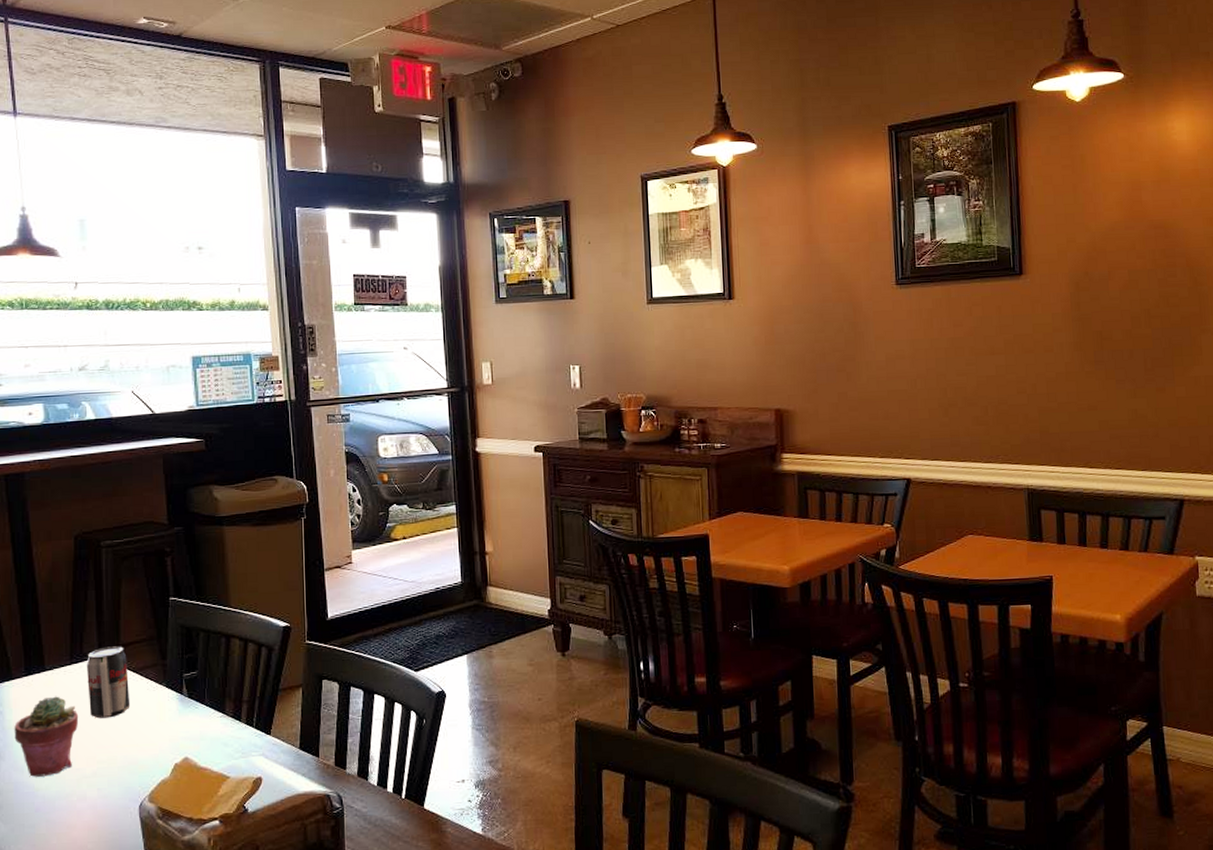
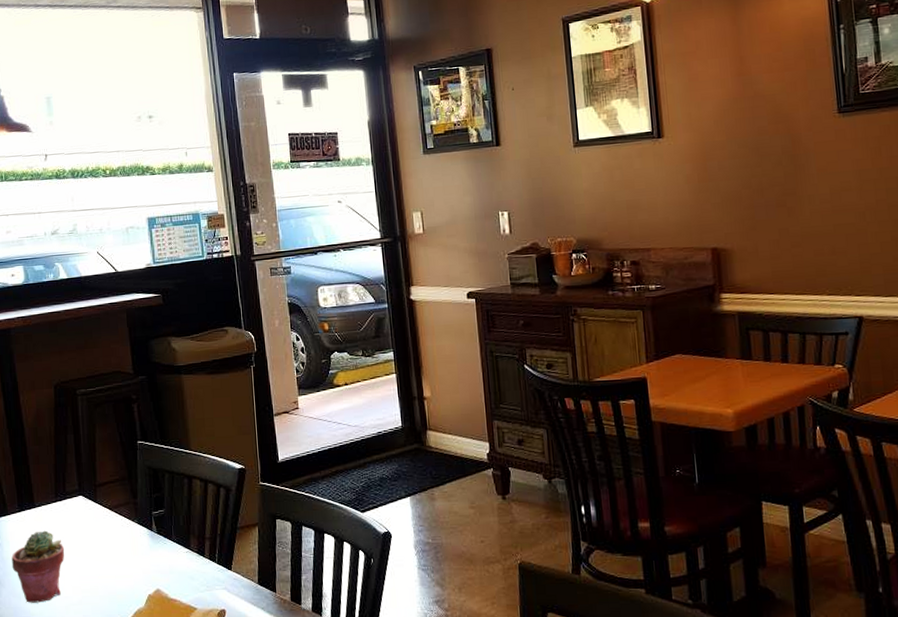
beverage can: present [86,646,131,719] -> none [69,485,108,552]

